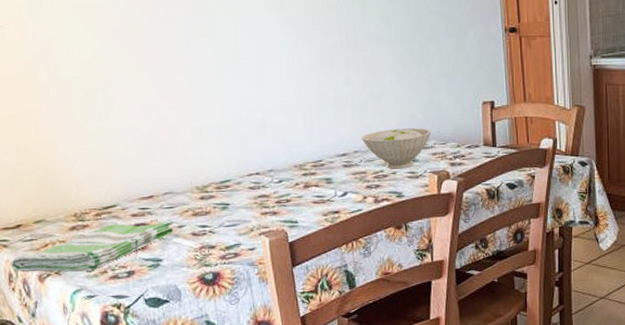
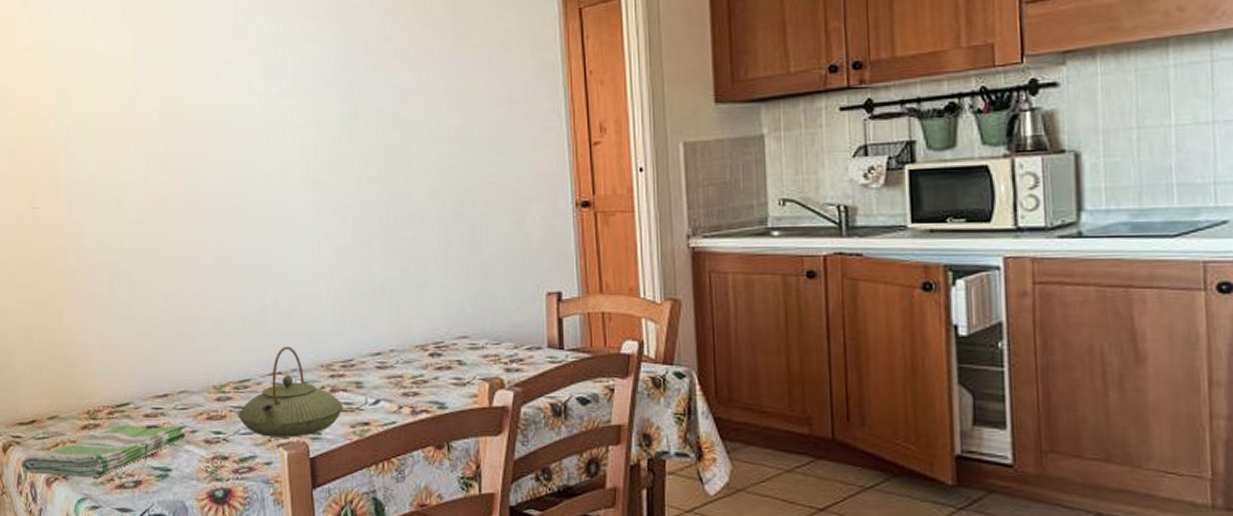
teapot: none [221,151,317,228] -> present [238,347,344,438]
bowl: present [361,128,432,169] -> none [398,324,483,374]

